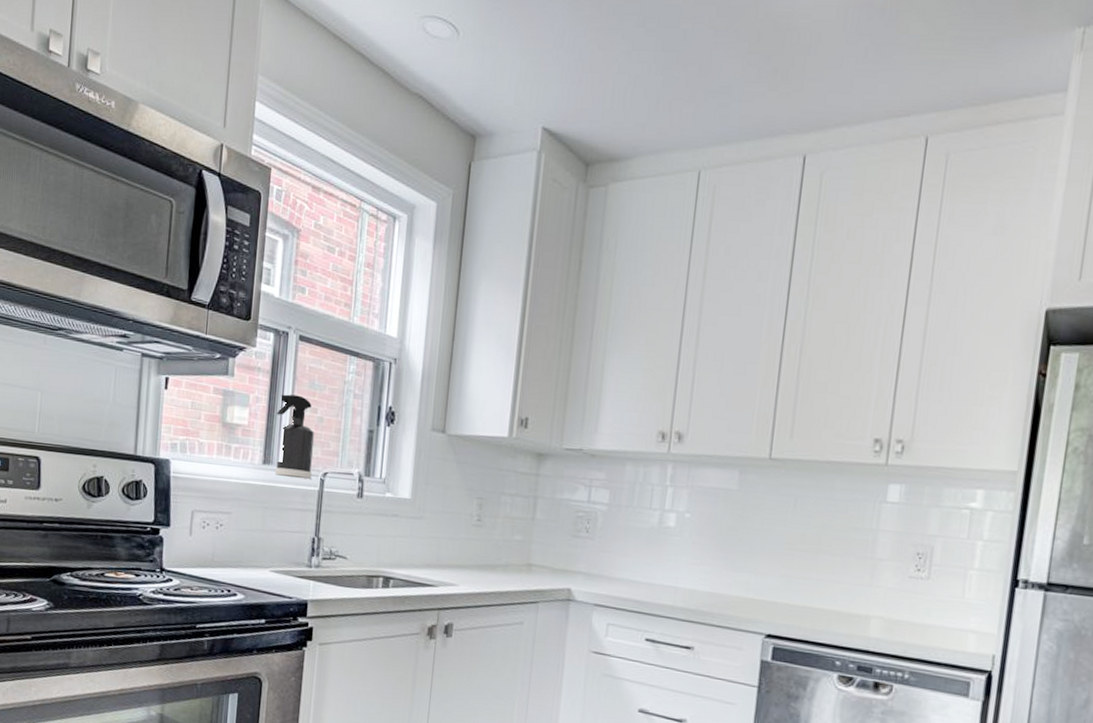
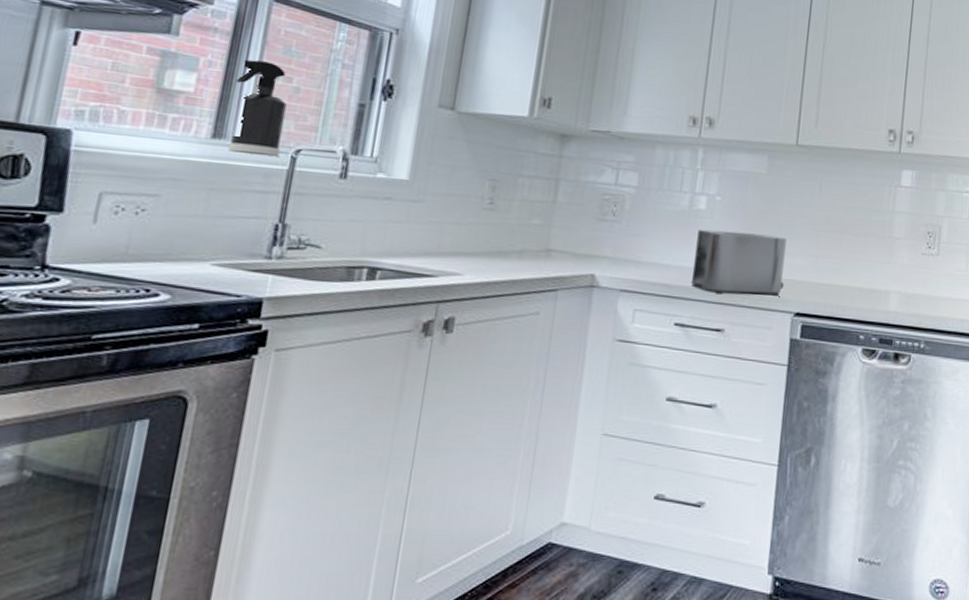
toaster: none [660,546,759,618] -> present [690,229,788,297]

